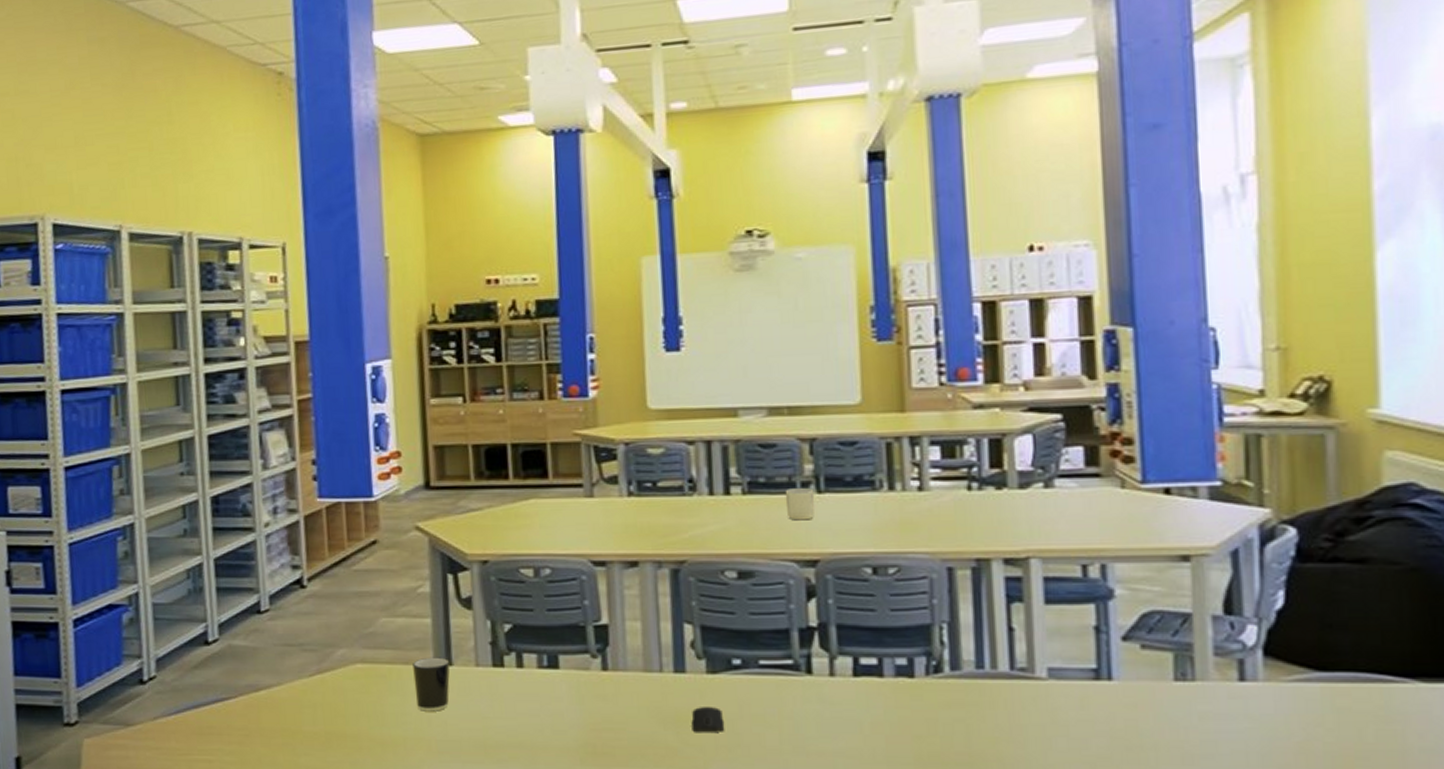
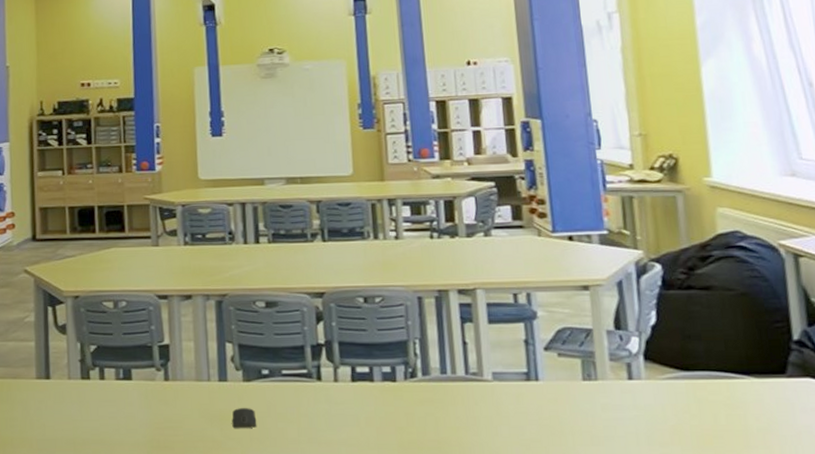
mug: present [413,657,451,711] -> none [20,372,49,416]
mug: present [785,488,815,521] -> none [299,238,321,263]

